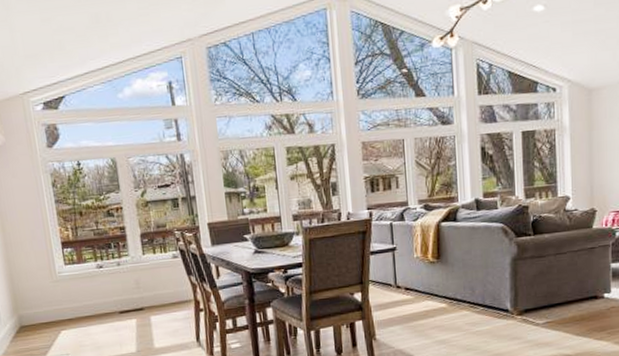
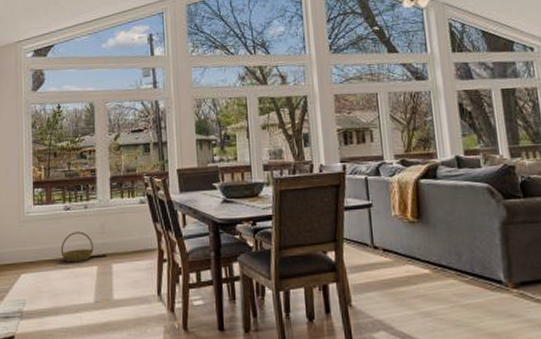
basket: none [97,288,131,317] -> present [60,231,93,263]

